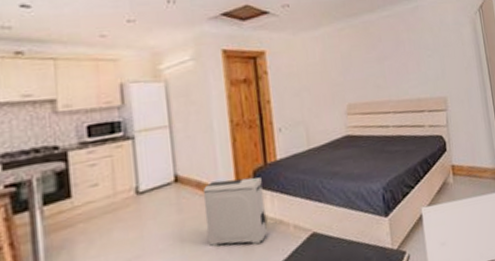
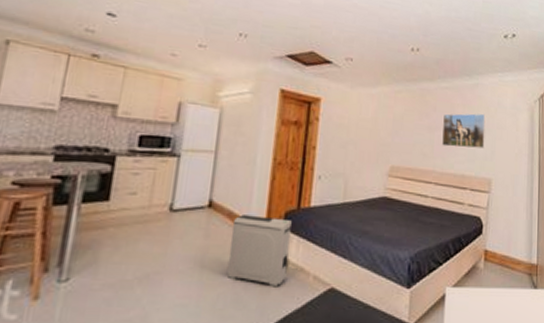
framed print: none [390,34,435,75] -> present [442,113,486,149]

